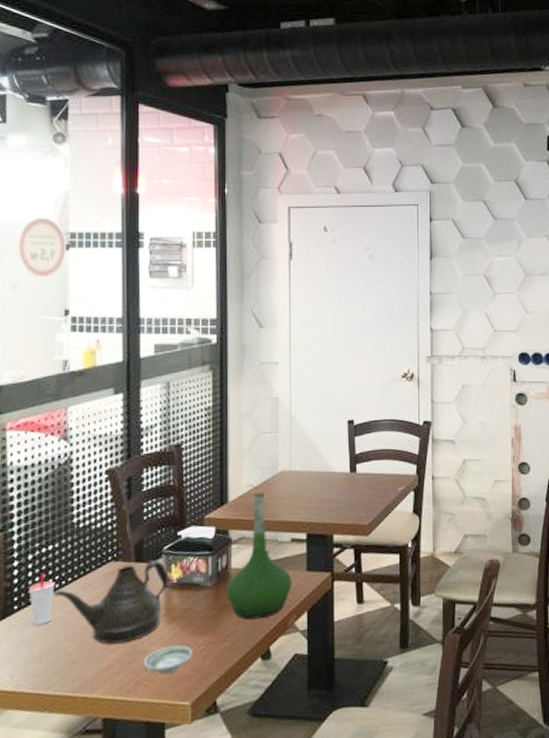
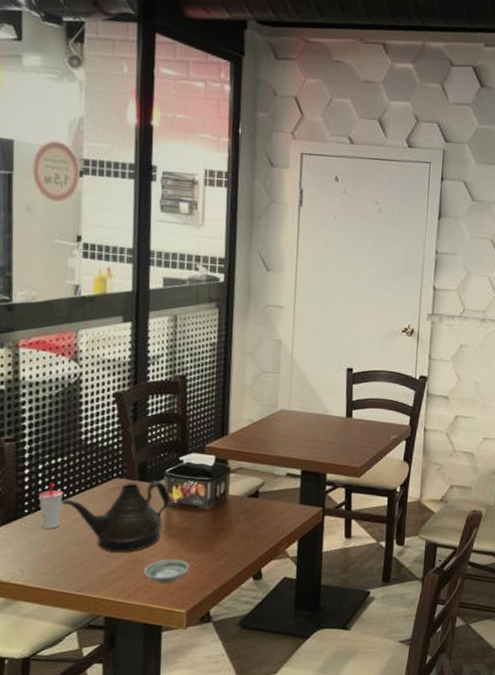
vase: present [227,491,292,620] -> none [223,427,286,543]

